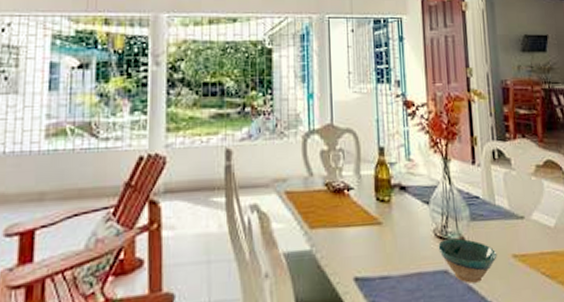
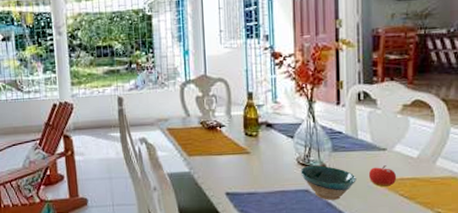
fruit: none [508,237,537,265] -> present [368,165,397,188]

